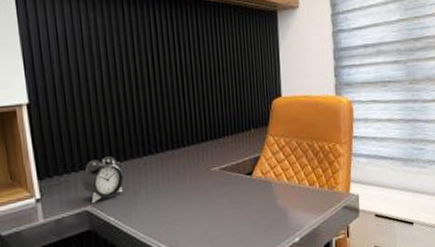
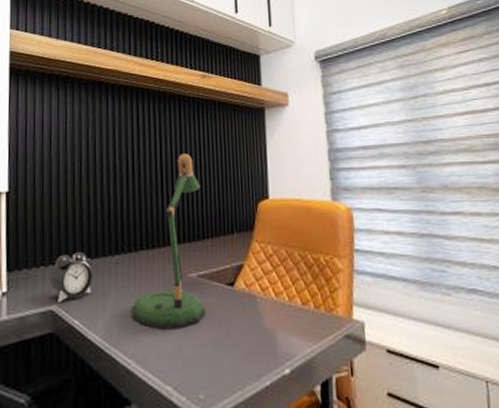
desk lamp: none [162,57,228,217] -> present [132,153,205,329]

